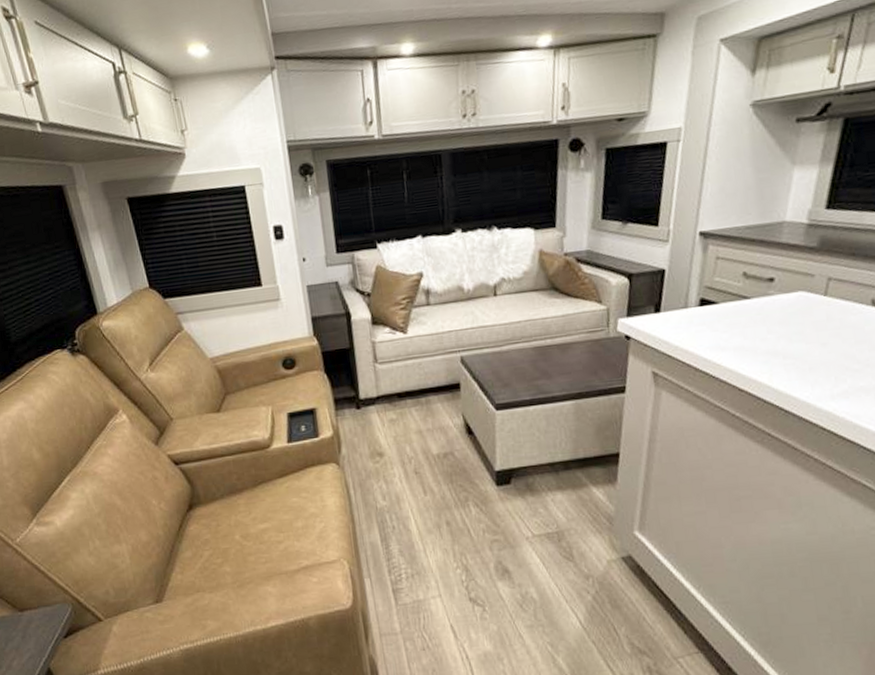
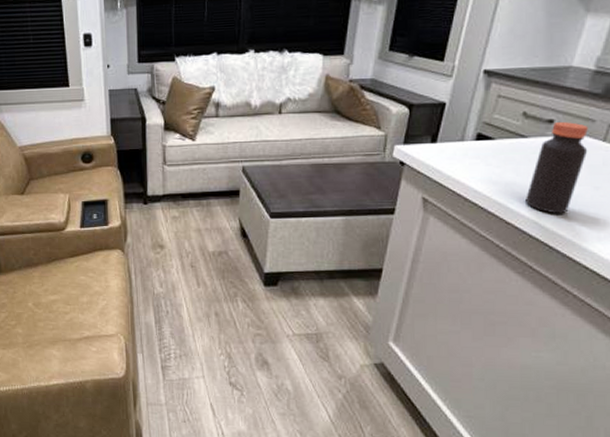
bottle: none [755,278,811,376] -> present [526,121,588,214]

